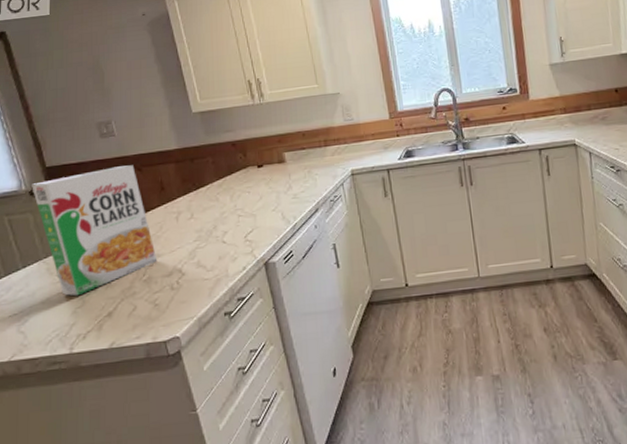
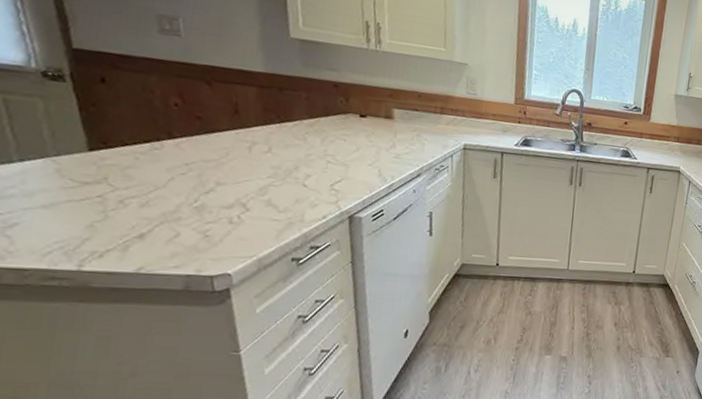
cereal box: present [32,165,158,296] -> none [46,63,217,209]

